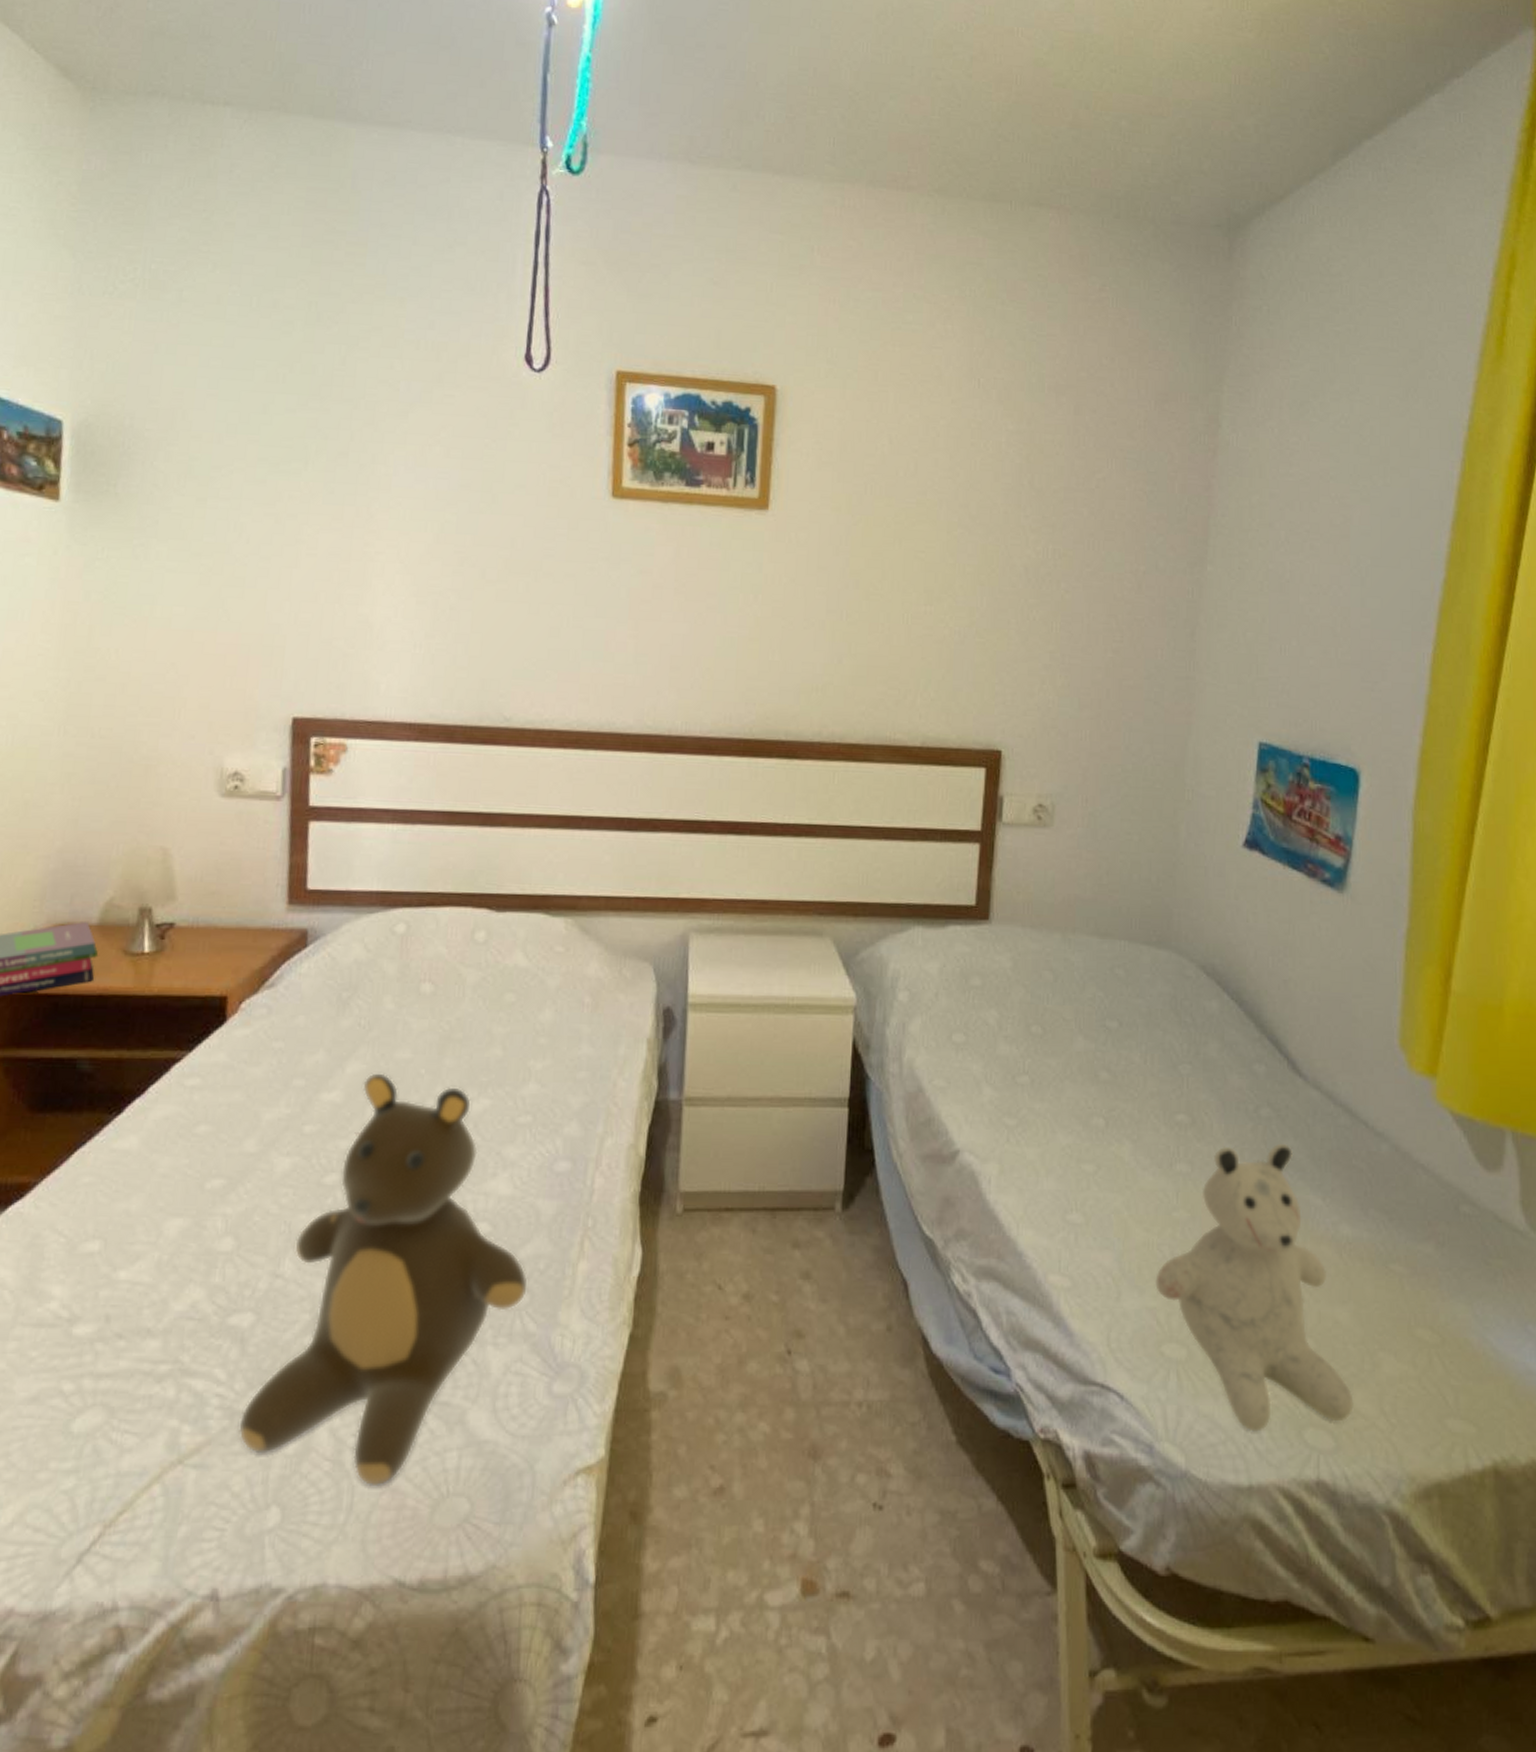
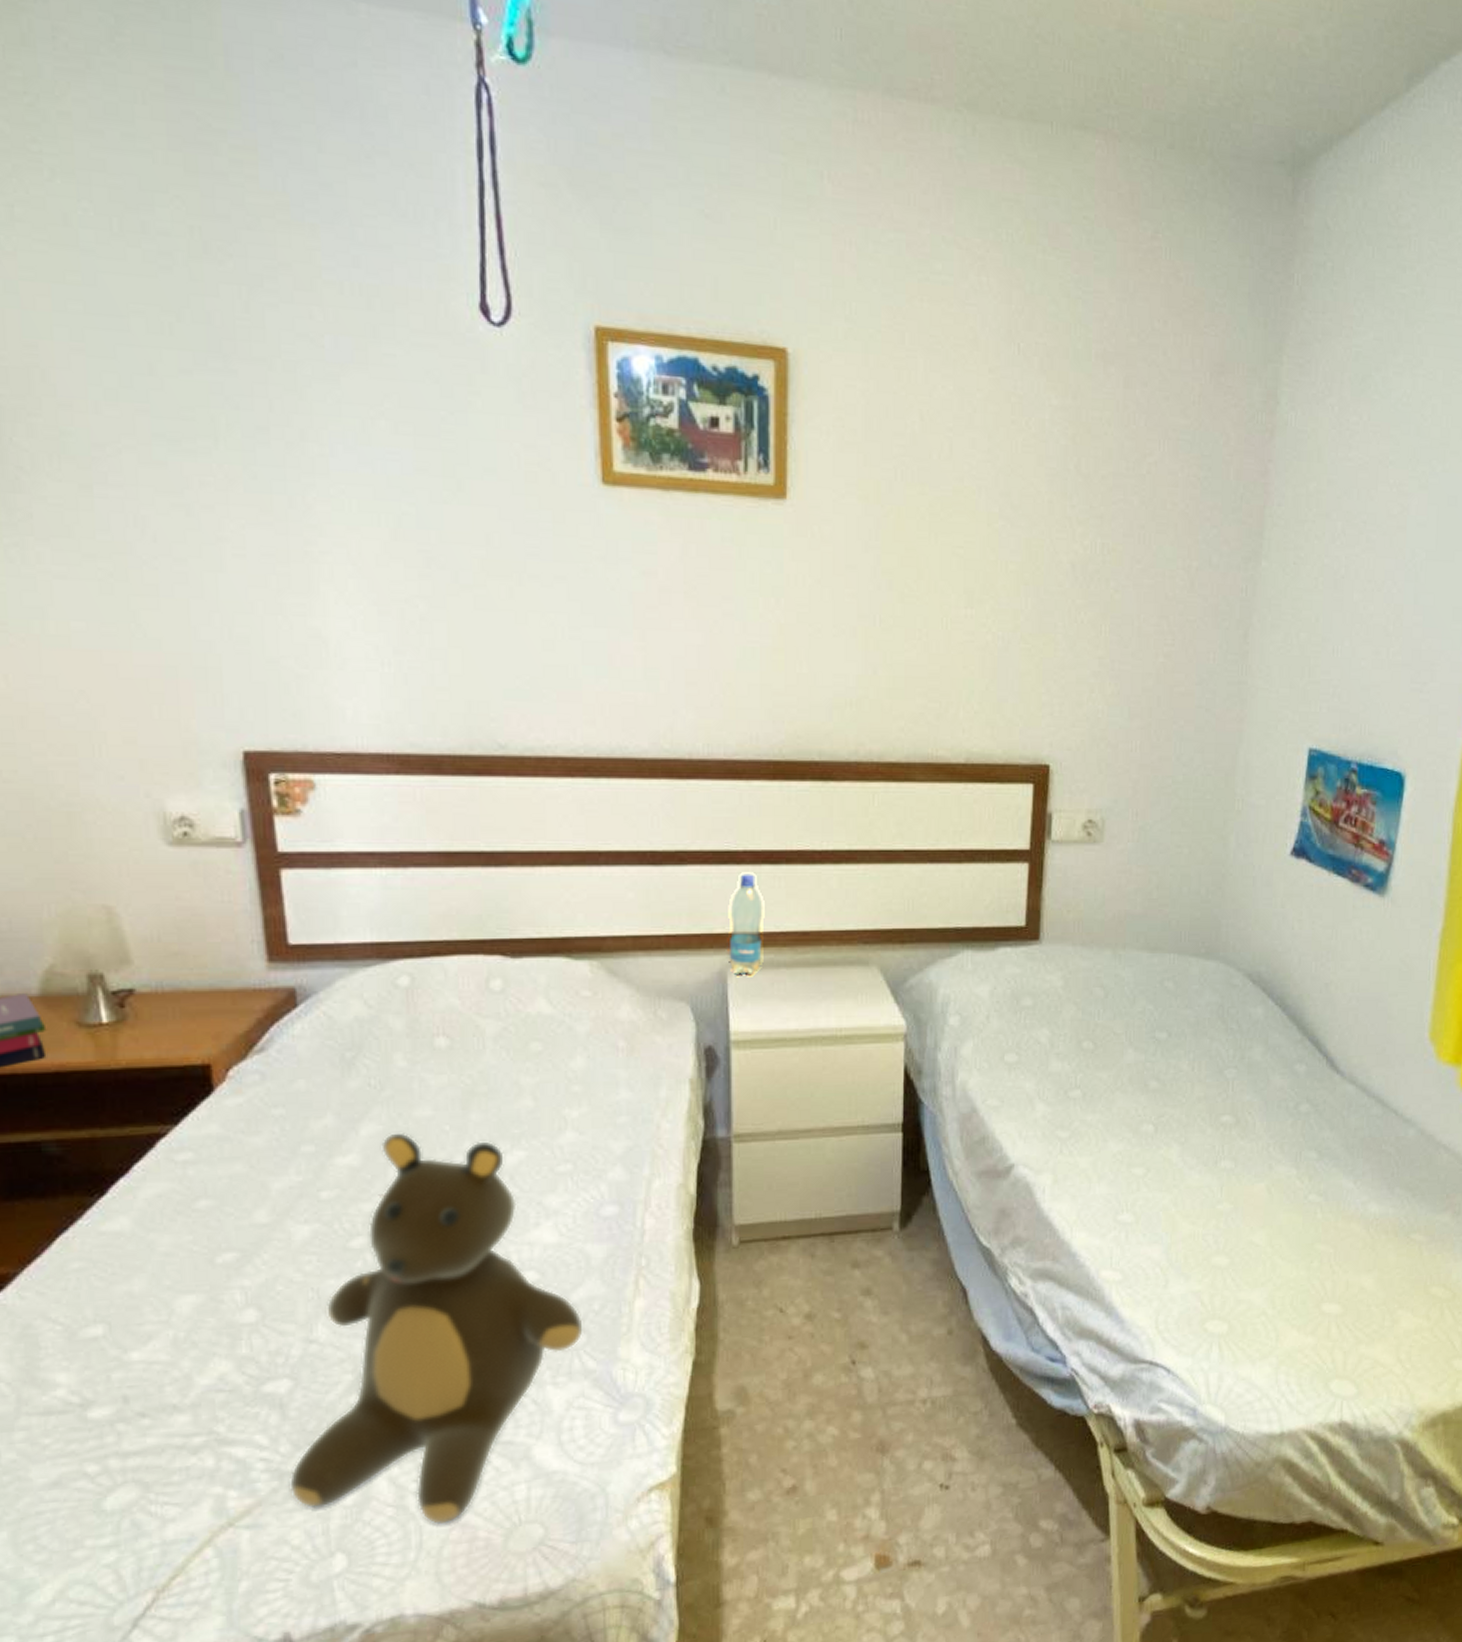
bottle: none [693,842,727,940] -> present [730,874,763,976]
stuffed animal: present [1155,1143,1354,1432] -> none [1200,1135,1374,1388]

